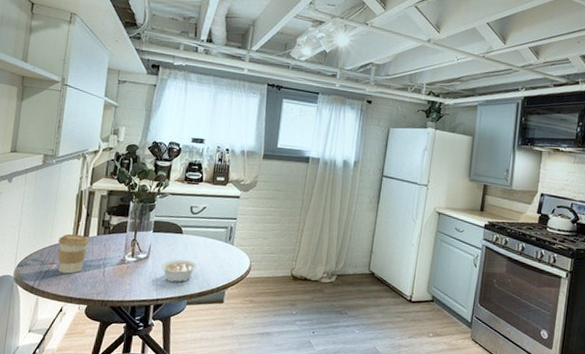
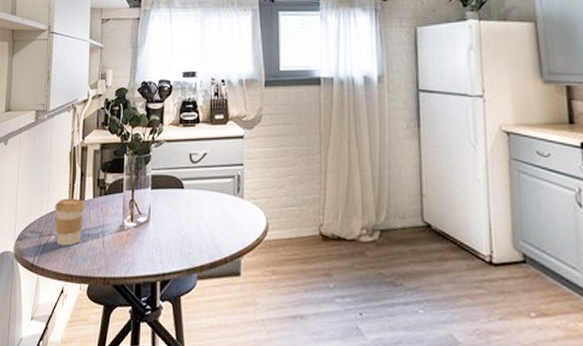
legume: present [162,259,197,283] -> none [165,221,204,252]

